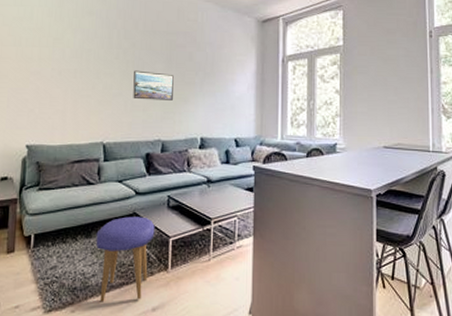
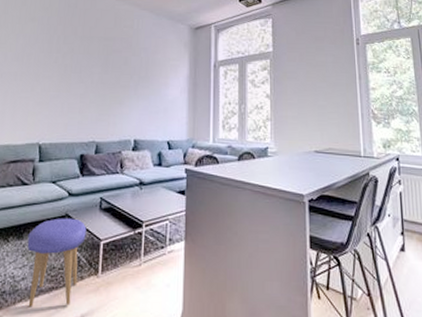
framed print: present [133,70,174,100] -> none [69,73,109,103]

